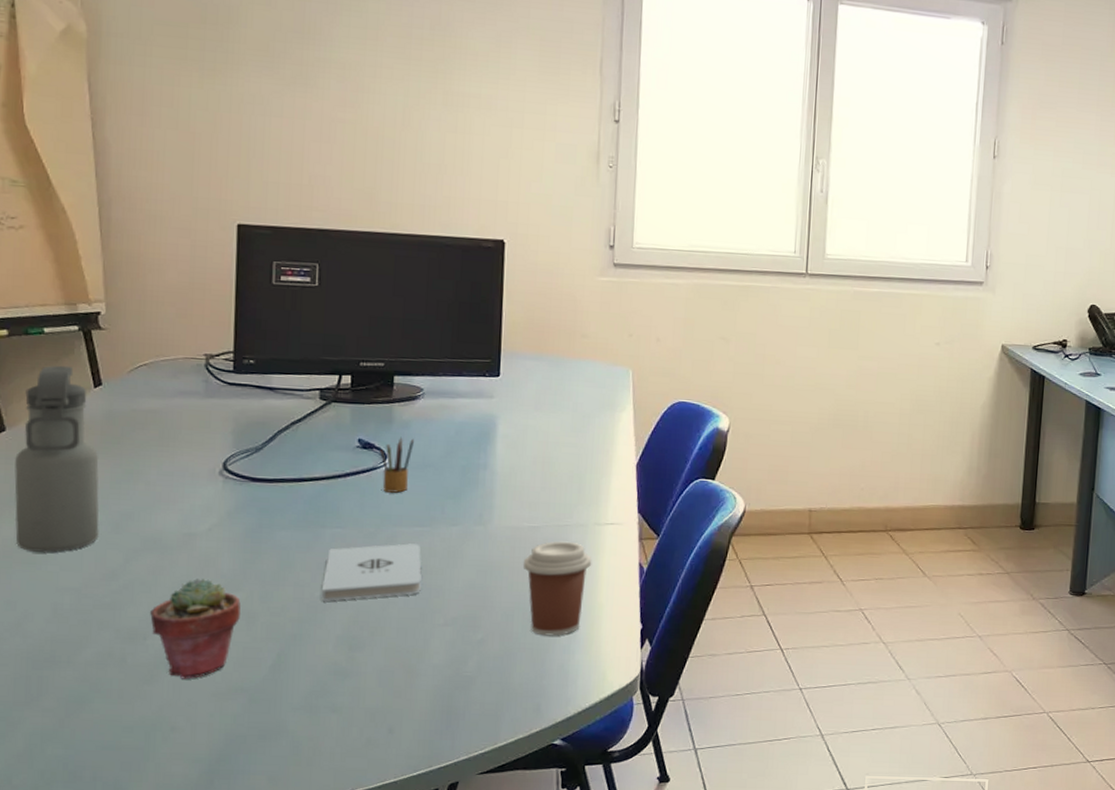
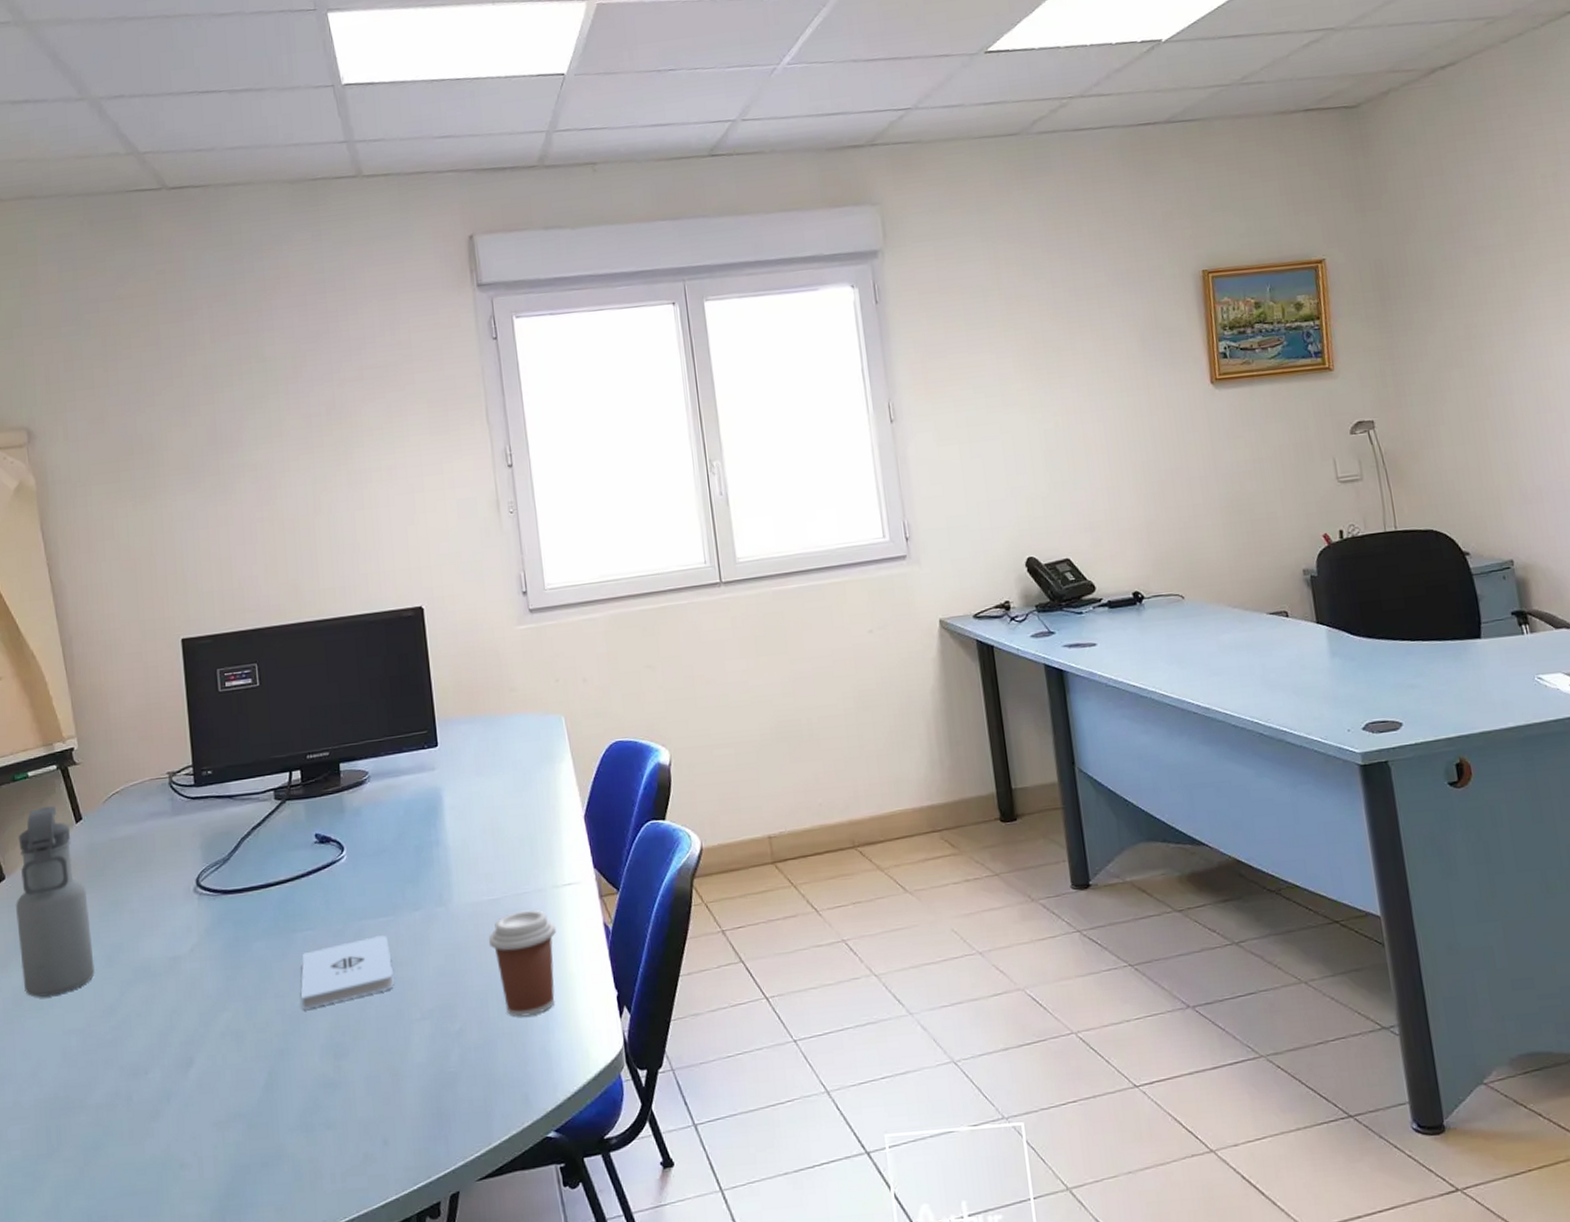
potted succulent: present [150,579,242,679] -> none [148,1002,230,1112]
pencil box: present [380,436,414,493] -> none [336,825,368,885]

